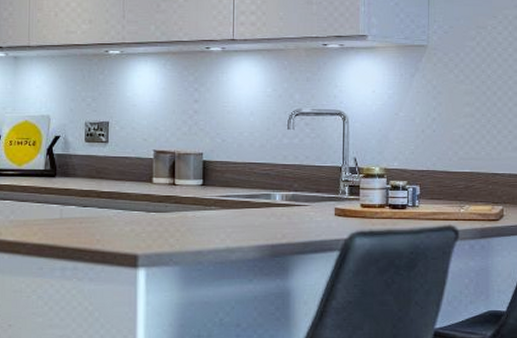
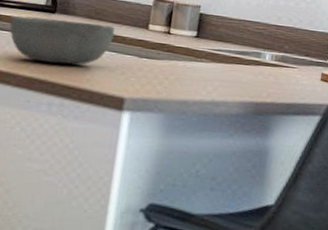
bowl: none [10,182,118,227] -> present [9,16,115,65]

